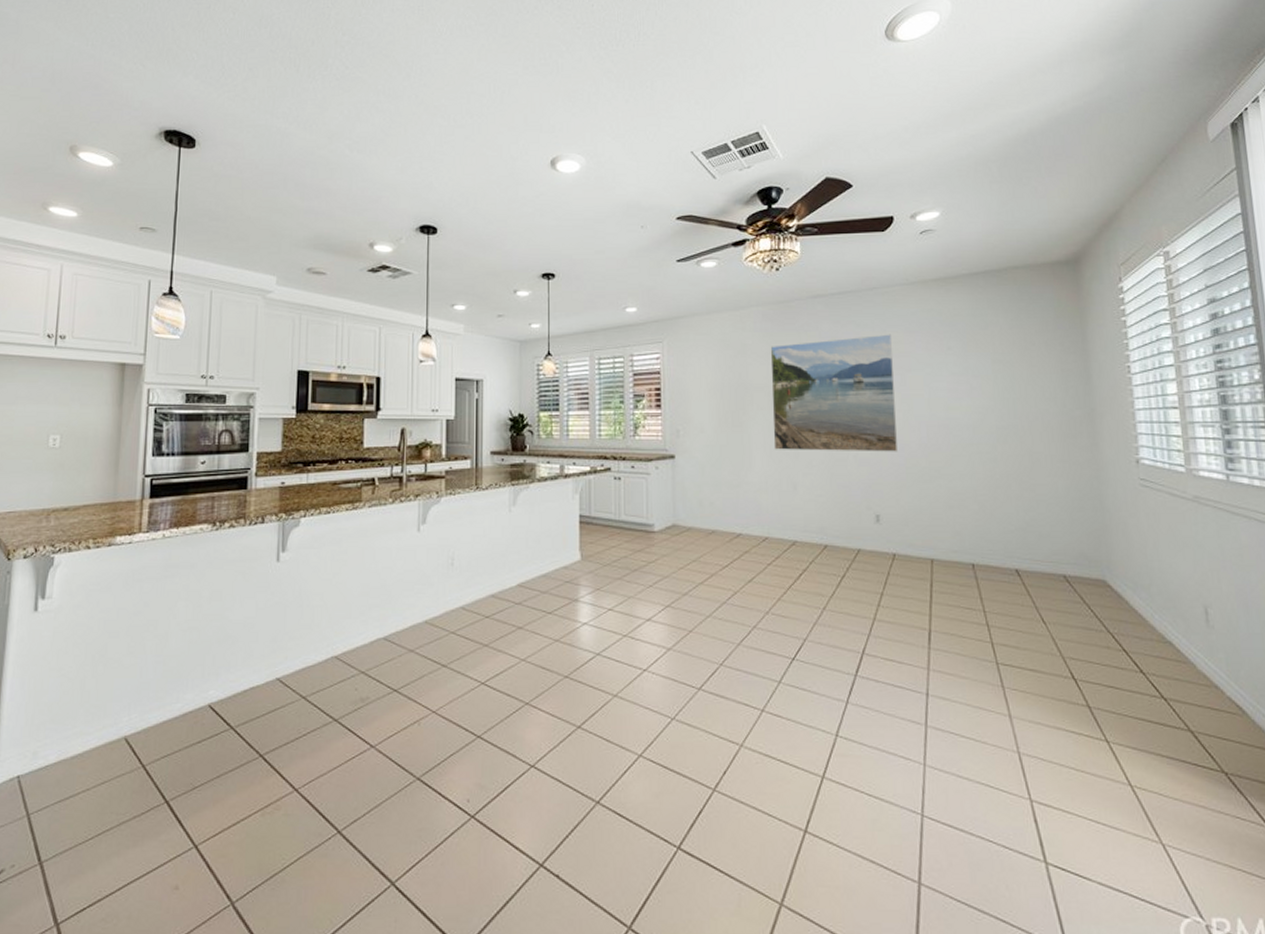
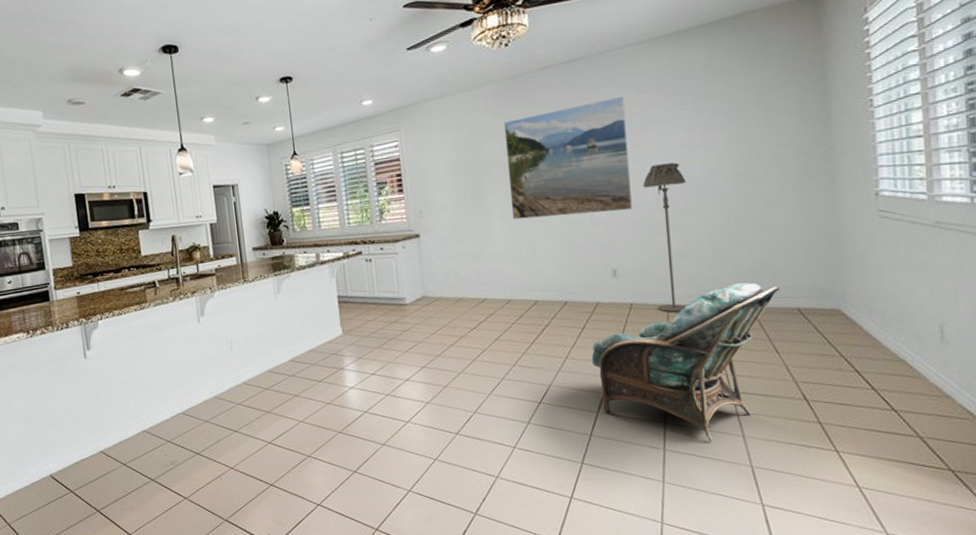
armchair: none [850,542,1046,720] -> present [591,282,780,442]
floor lamp: none [909,408,952,569] -> present [643,163,687,313]

